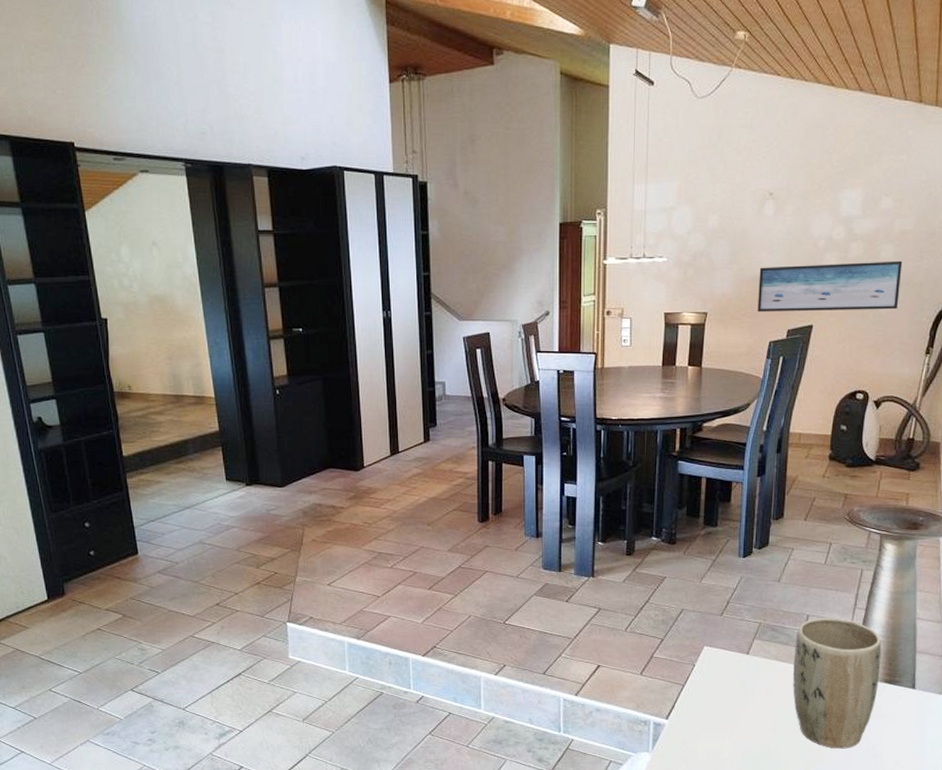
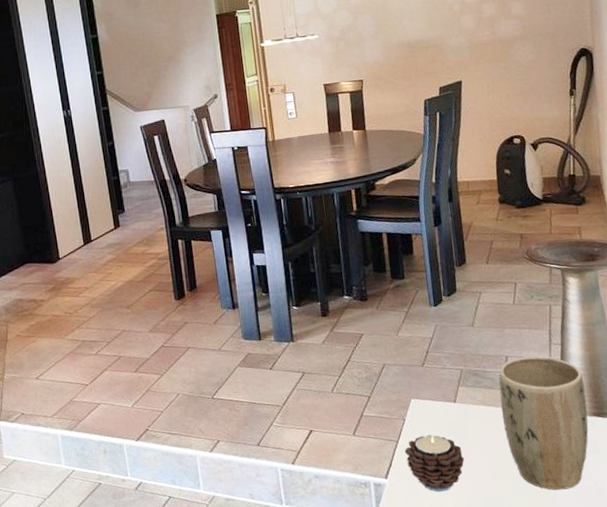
candle: none [689,683,748,738] -> present [404,435,465,492]
wall art: present [758,260,903,313] -> none [404,15,536,75]

